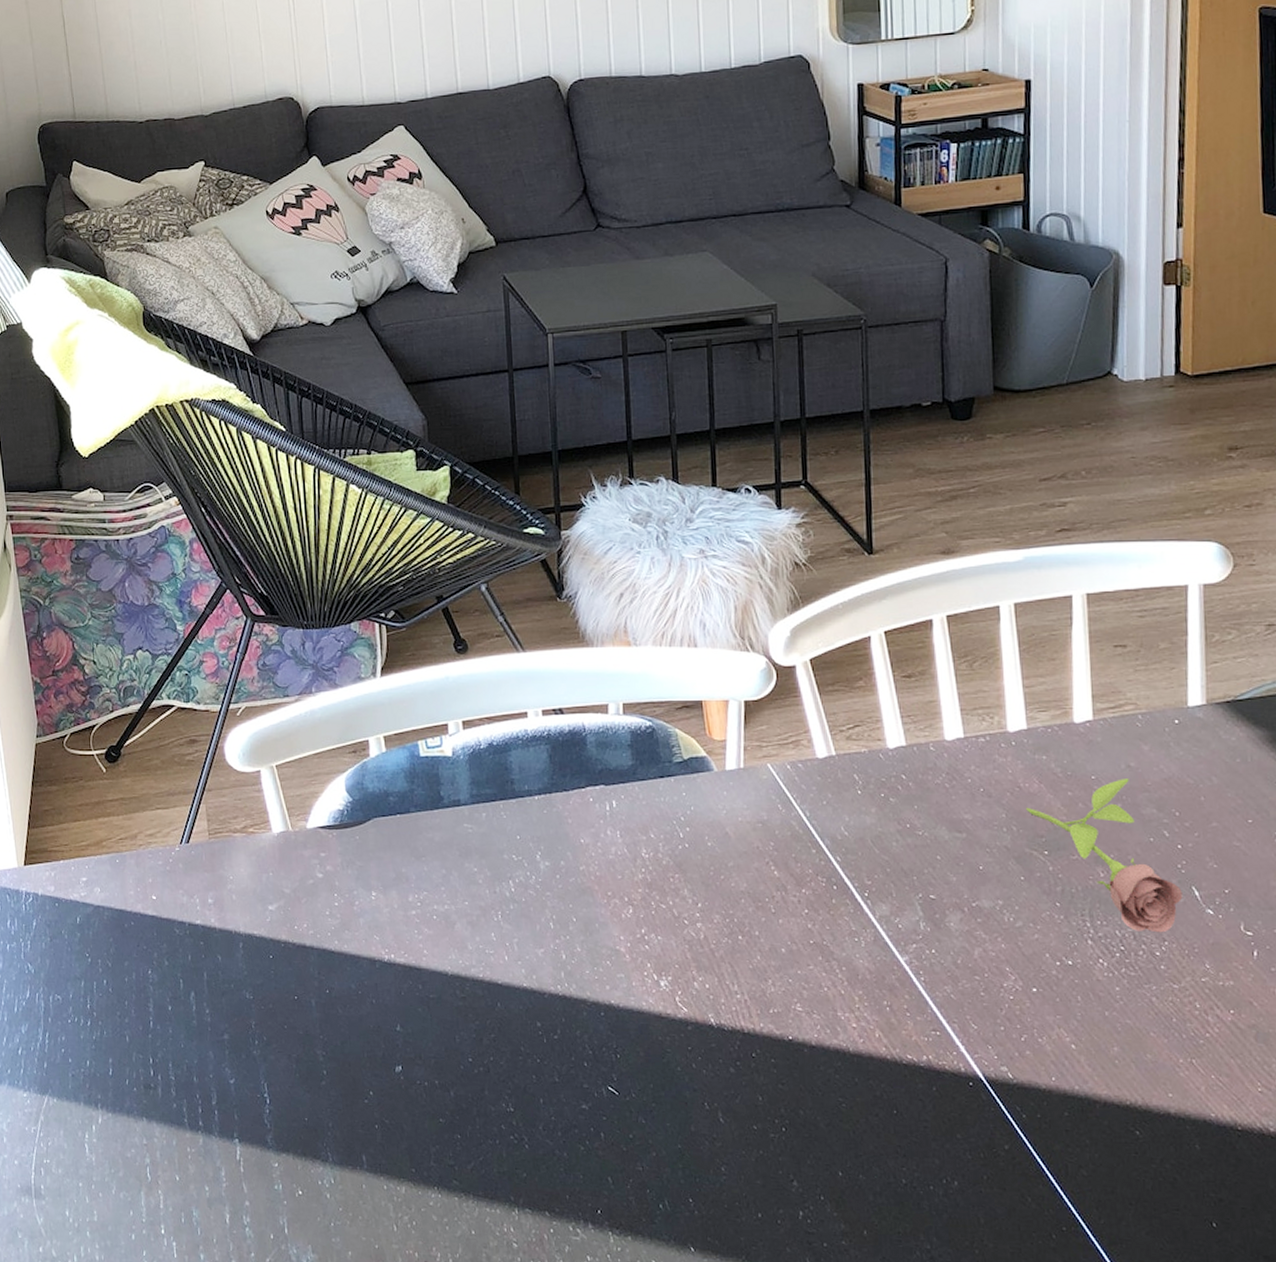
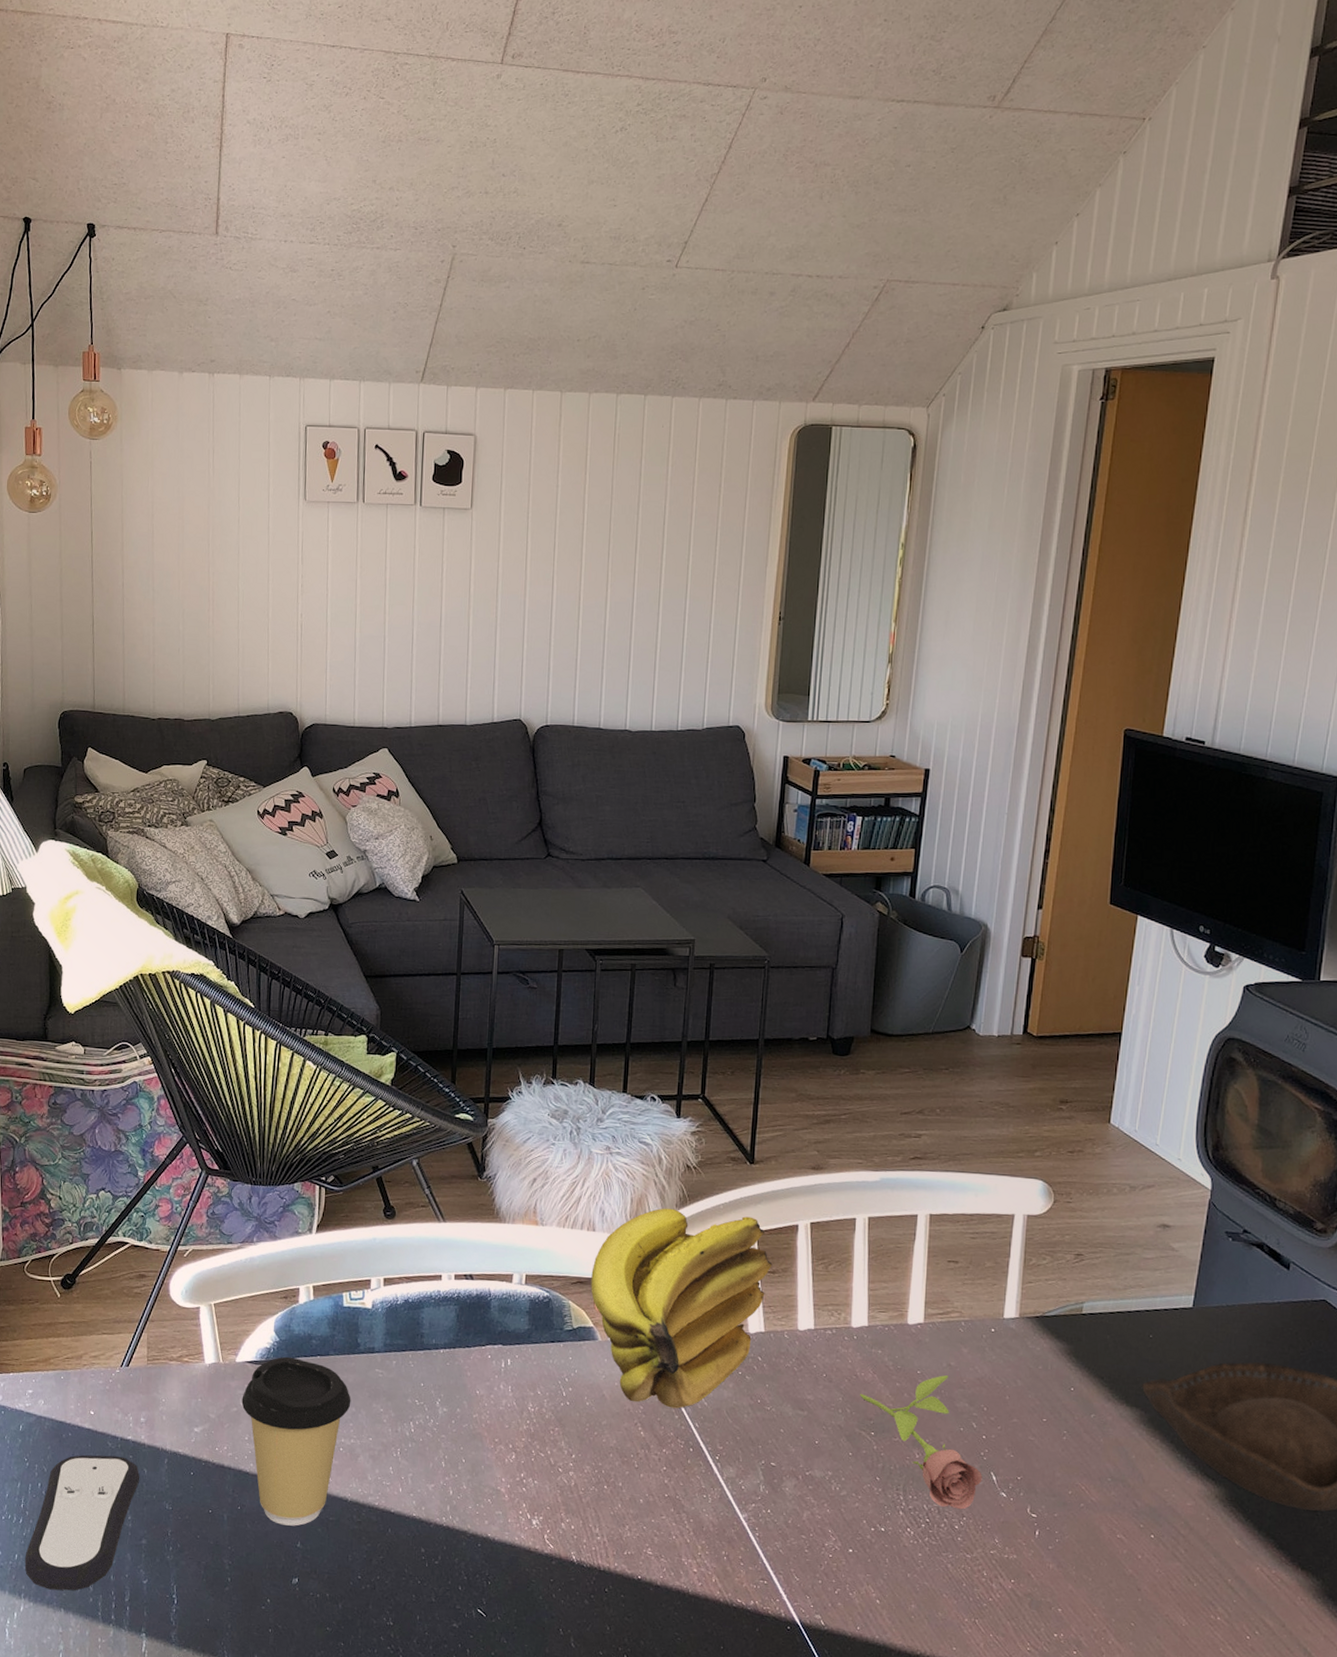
remote control: none [97,943,215,1098] -> present [24,1455,140,1591]
coffee cup: none [317,818,440,1008] -> present [241,1356,351,1526]
banana: none [698,613,907,842] -> present [591,1208,773,1409]

